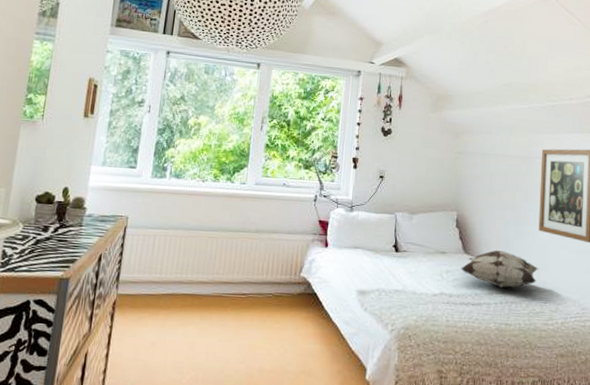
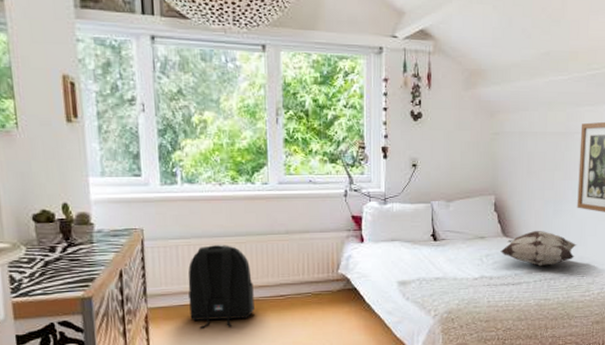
backpack: none [155,237,219,321] -> present [188,245,255,329]

